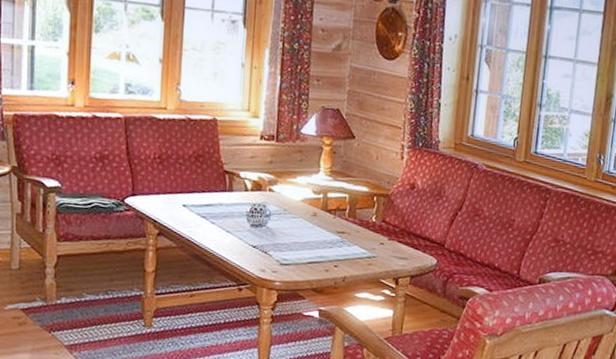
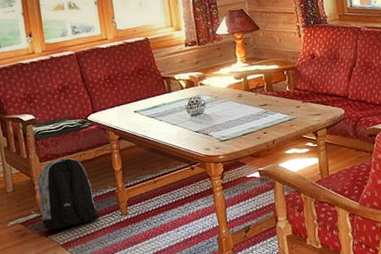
backpack: none [47,242,118,327] -> present [37,158,100,230]

